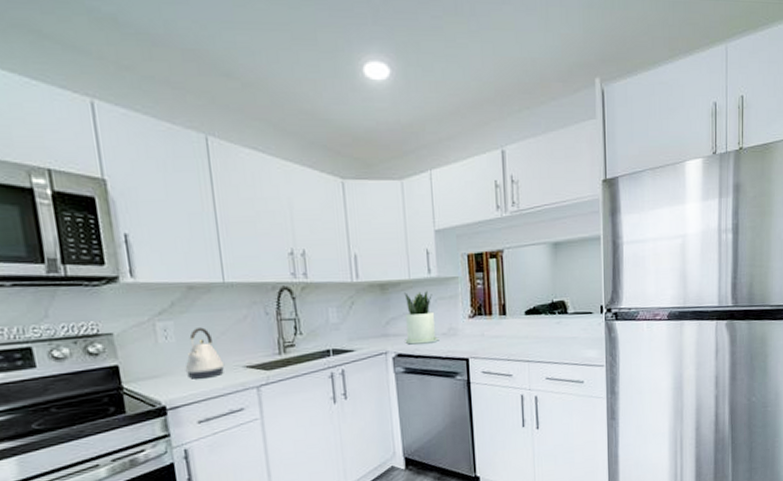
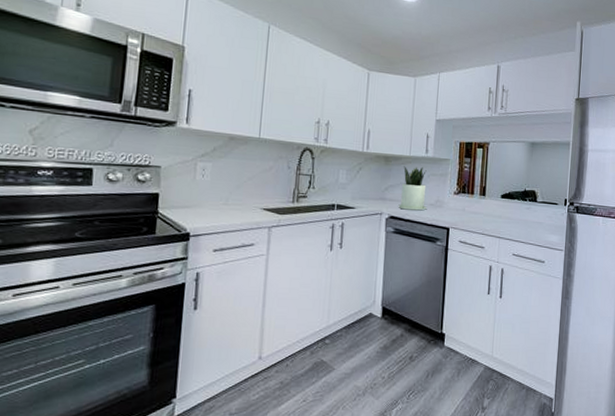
kettle: present [185,327,225,379] -> none [212,171,246,214]

